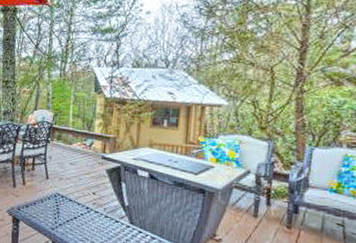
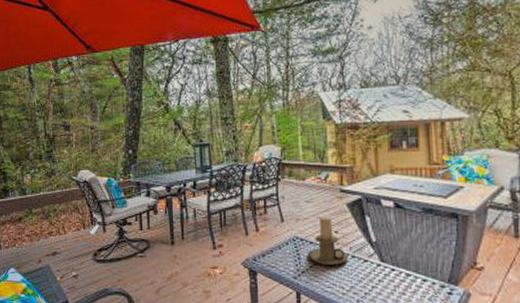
candle holder: none [66,178,102,222] -> present [307,216,348,265]

